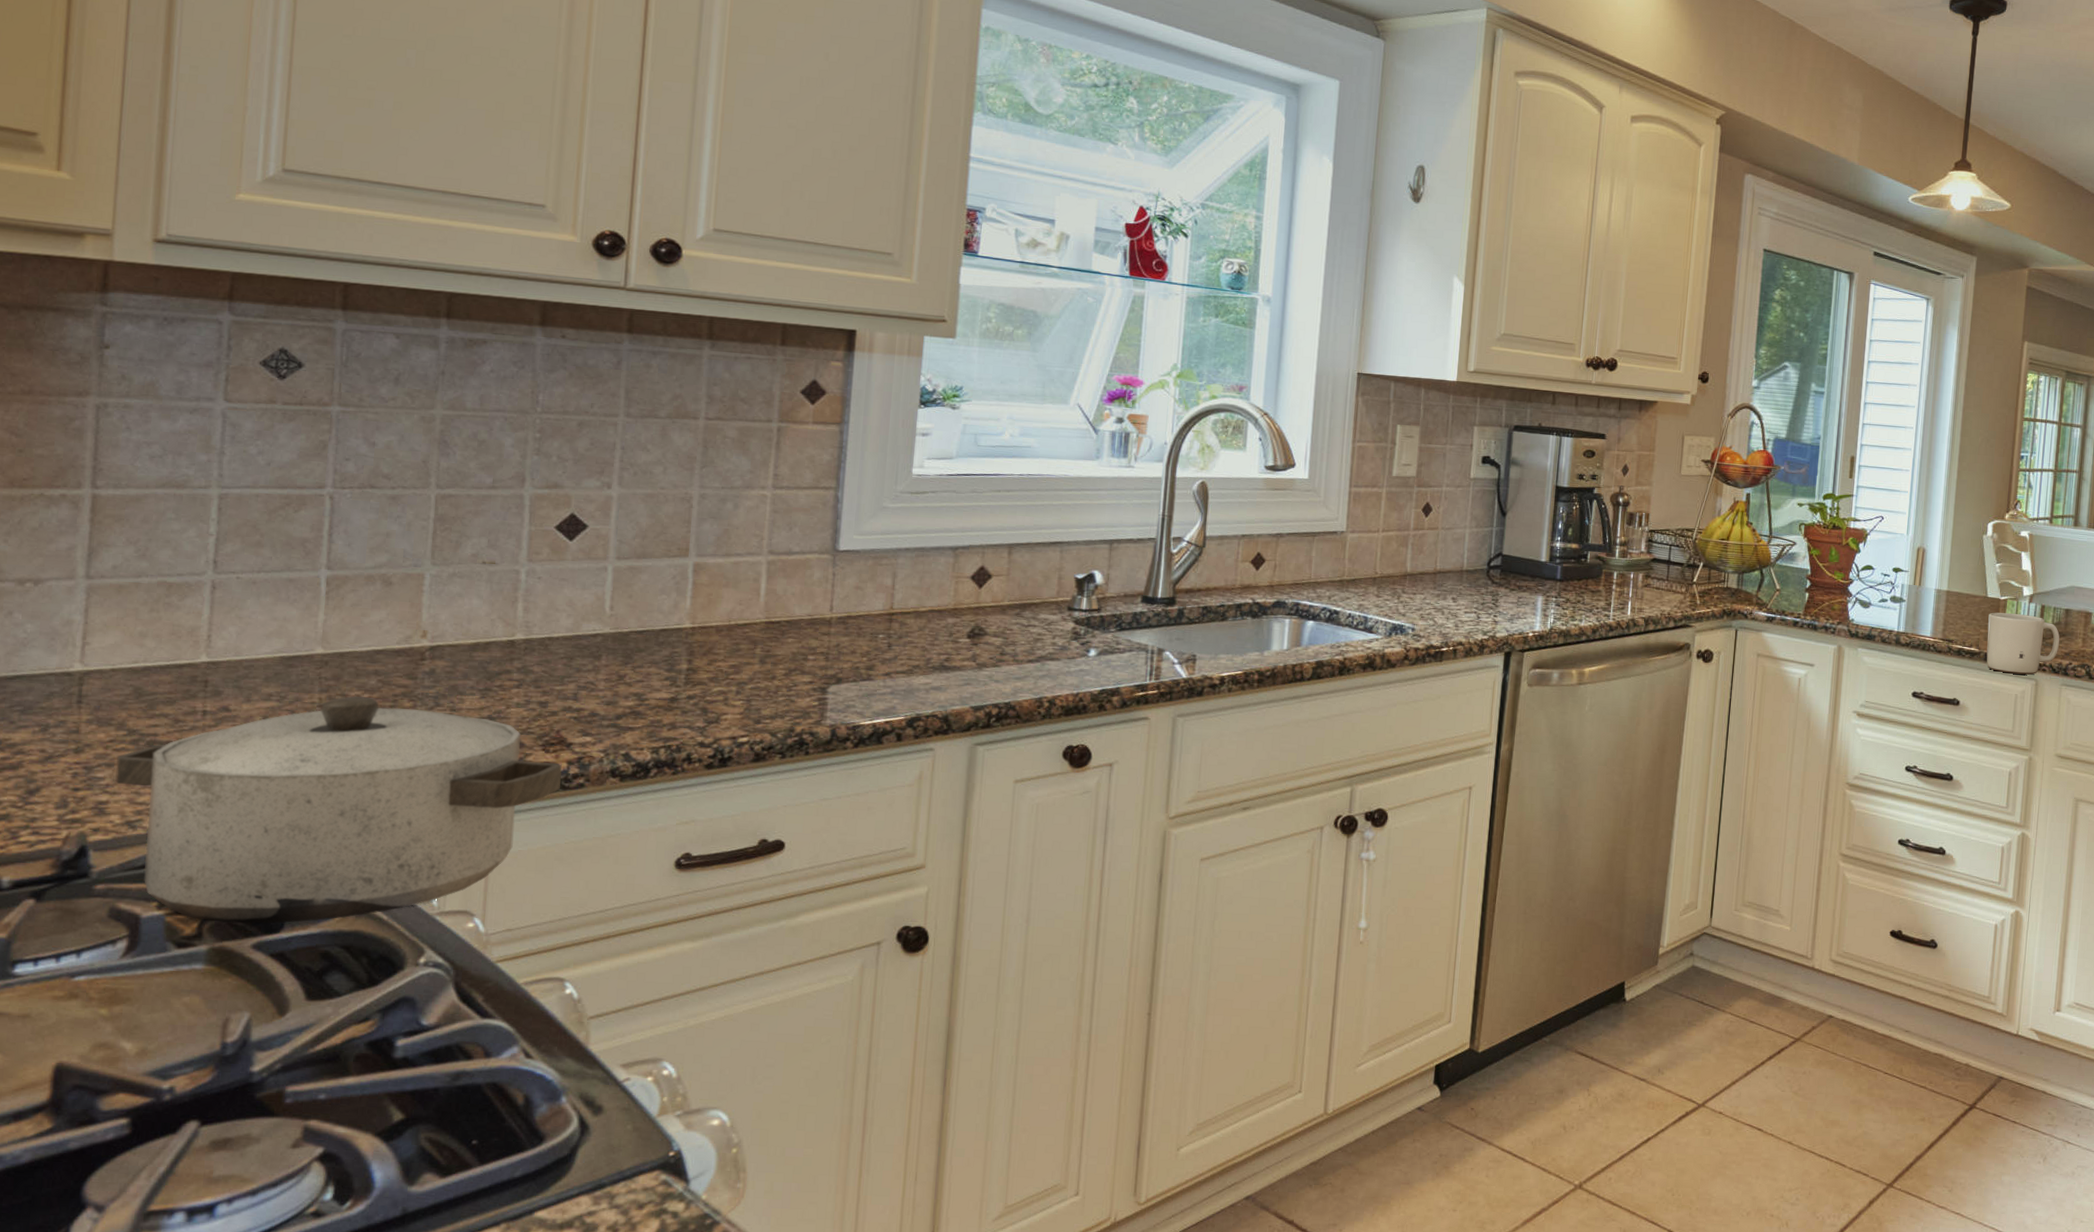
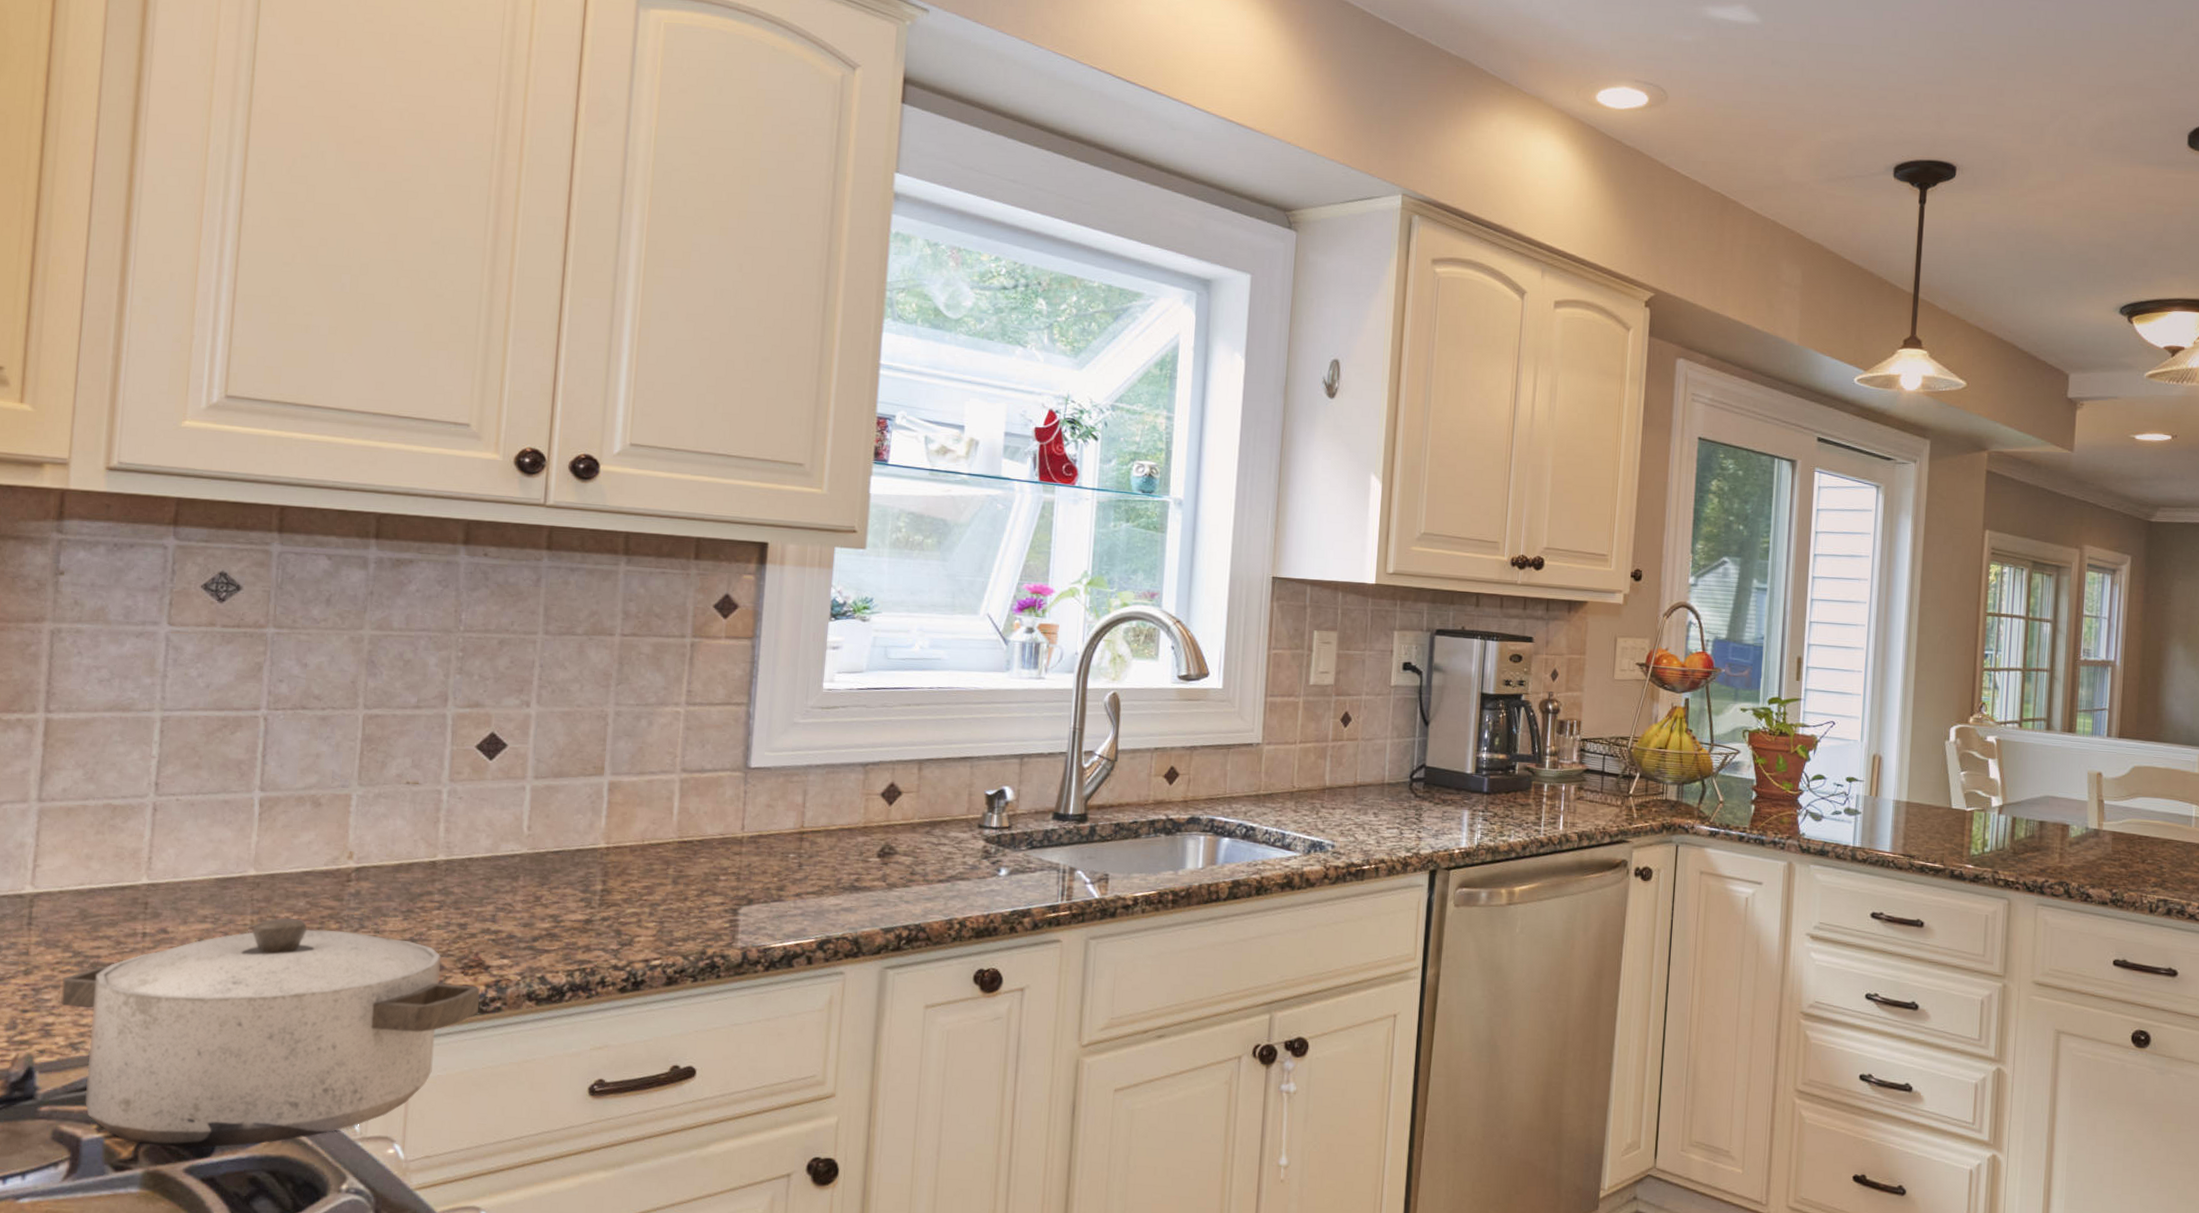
mug: present [1986,612,2060,675] -> none [1952,825,2034,894]

